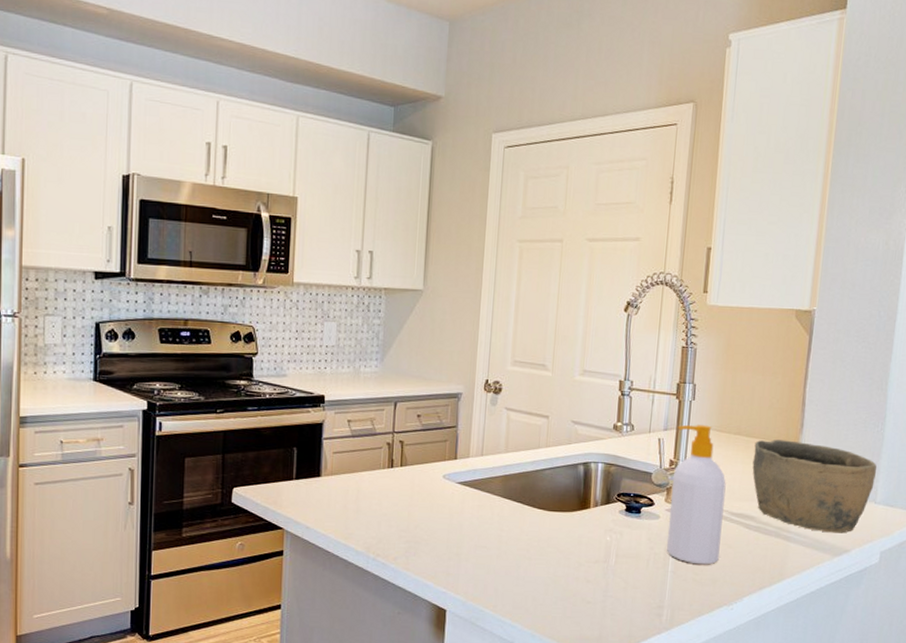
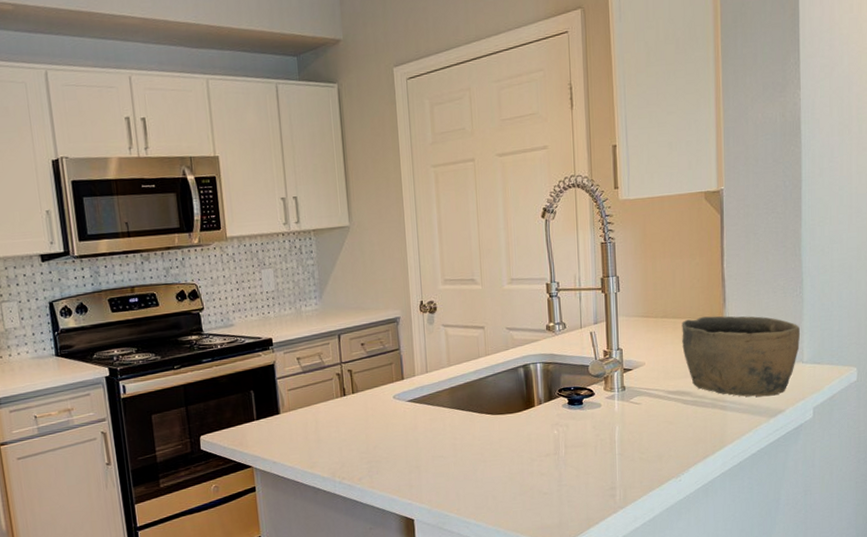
soap bottle: present [667,424,726,565] -> none [606,313,662,444]

